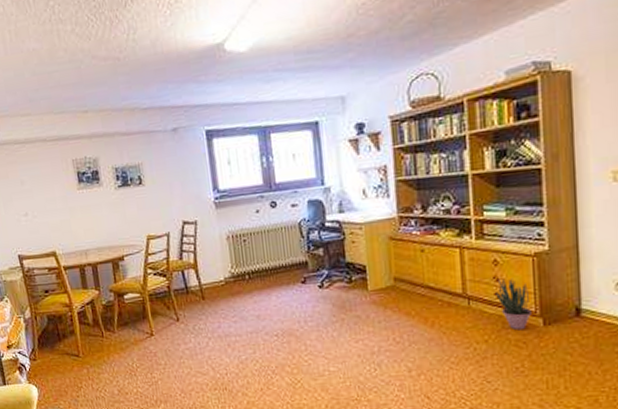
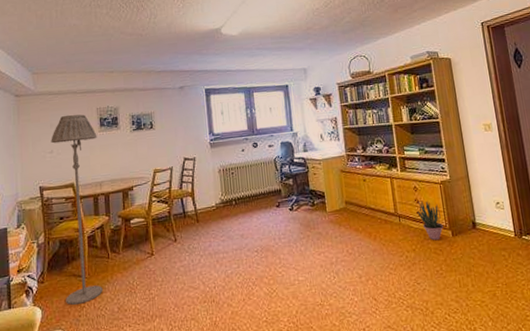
floor lamp: none [23,168,100,385] -> present [51,114,103,305]

